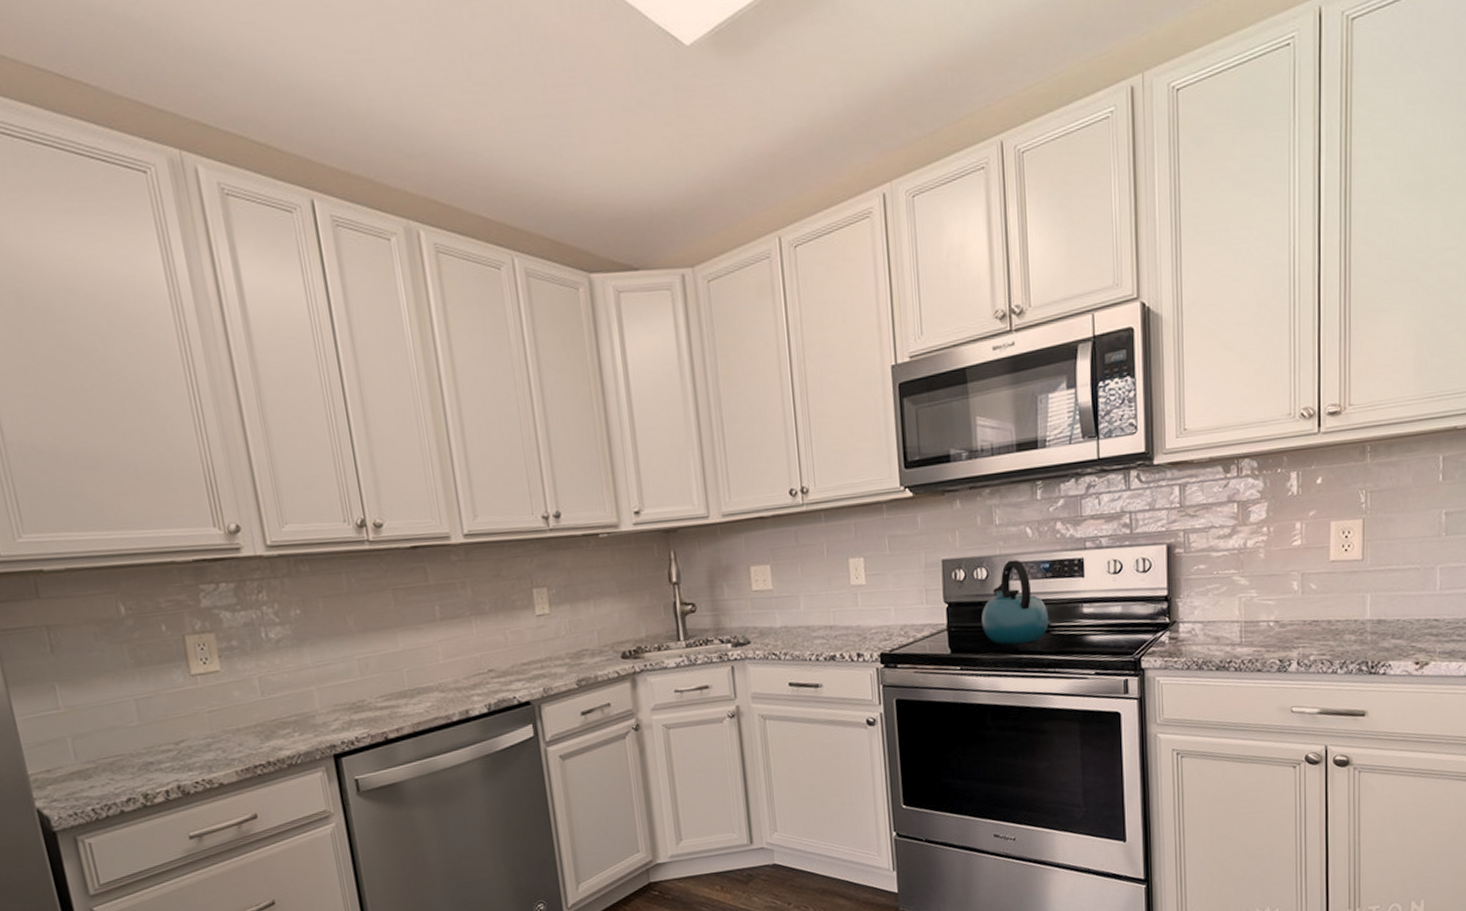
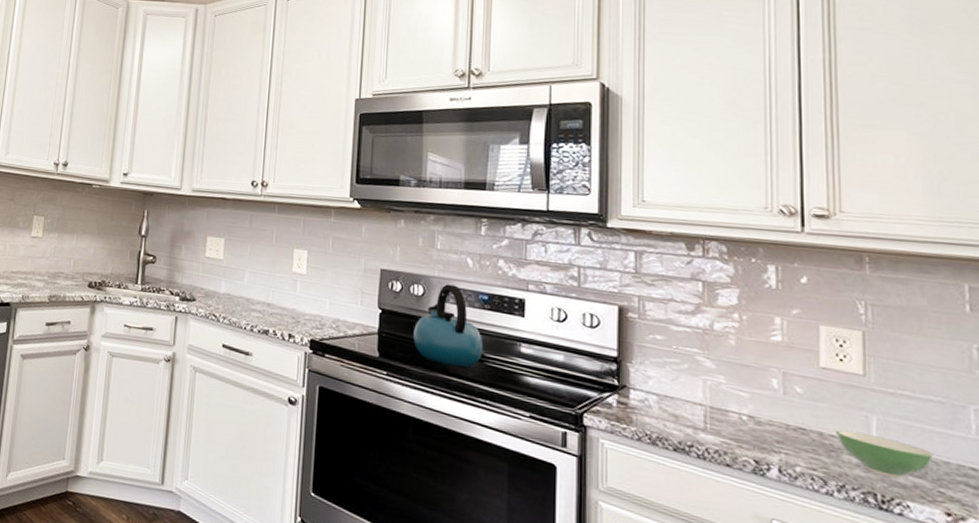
bowl: none [1339,611,1410,646] -> present [835,429,934,480]

